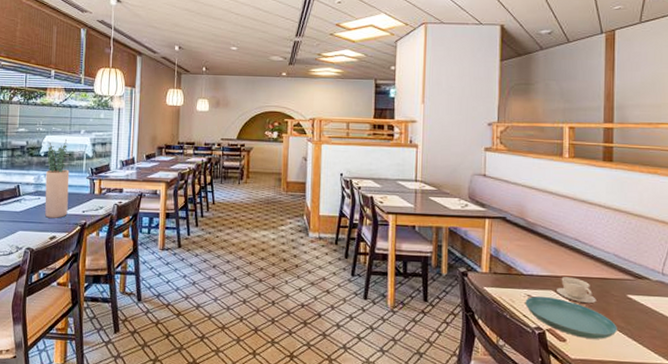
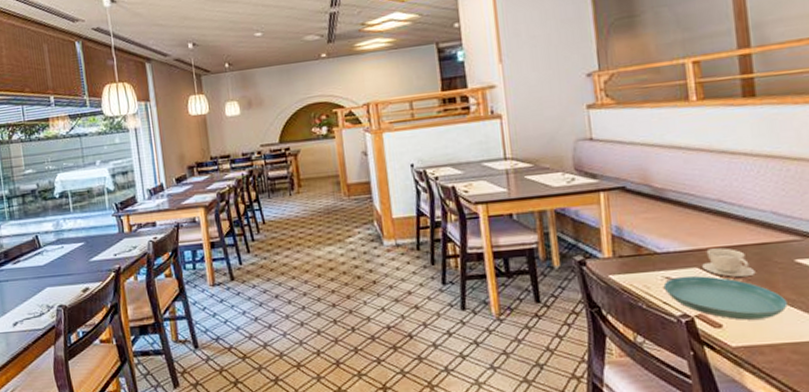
vase: present [44,139,70,218] -> none [61,174,98,268]

